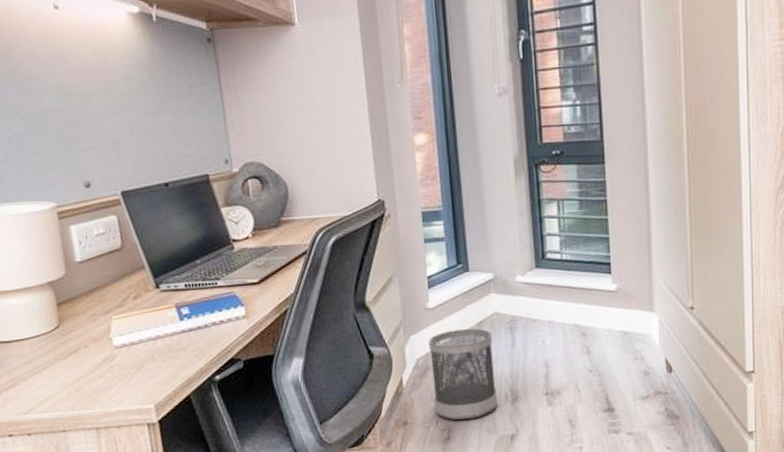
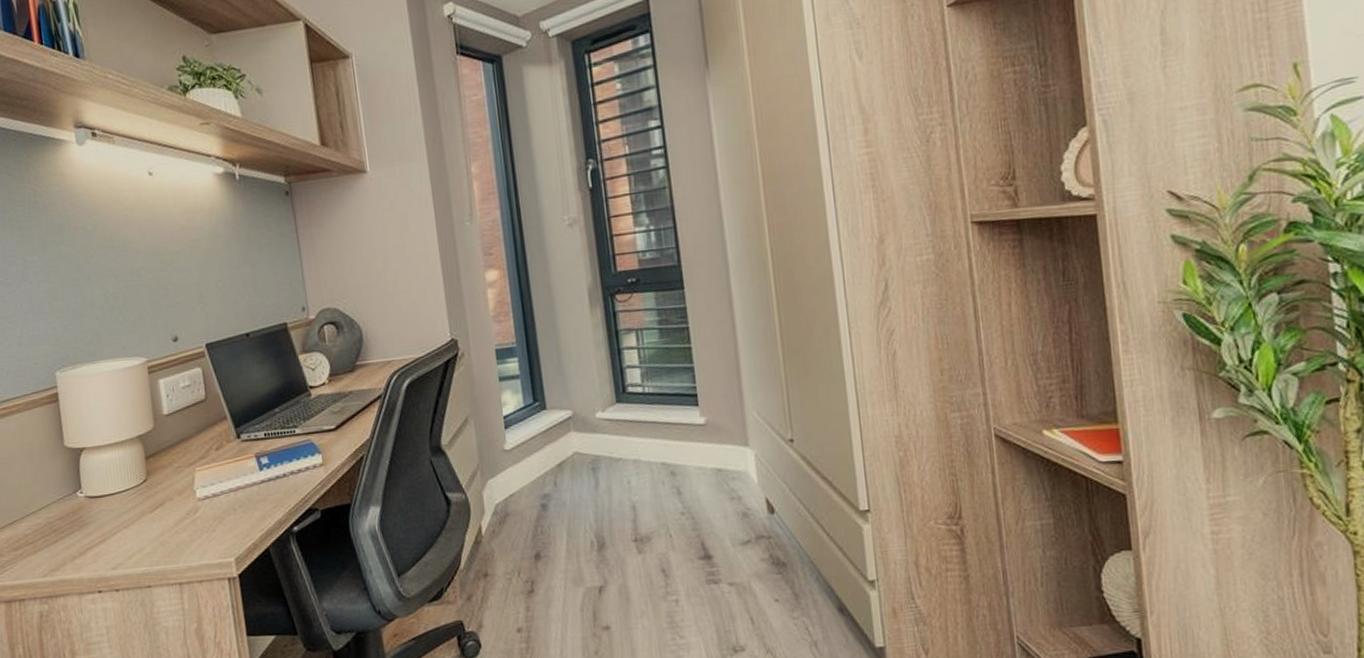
wastebasket: present [428,328,497,420] -> none [507,470,583,571]

